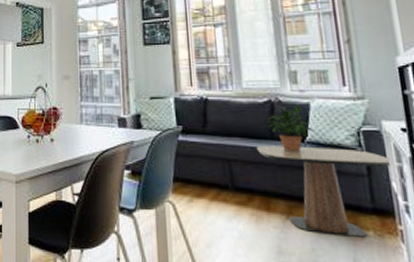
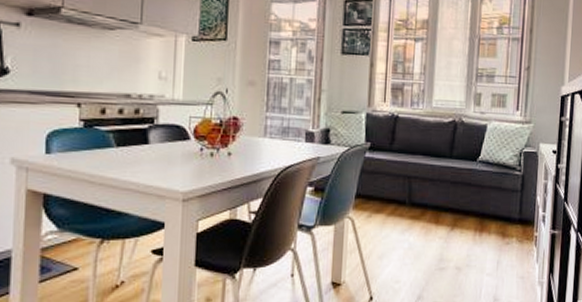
side table: present [256,145,393,237] -> none [435,163,541,243]
potted plant: present [263,104,314,152] -> none [444,125,486,170]

